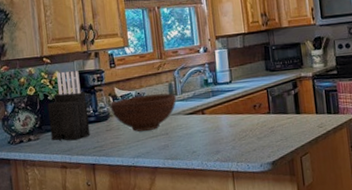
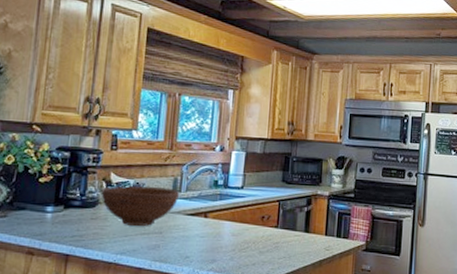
knife block: present [47,71,91,141] -> none [22,144,76,225]

